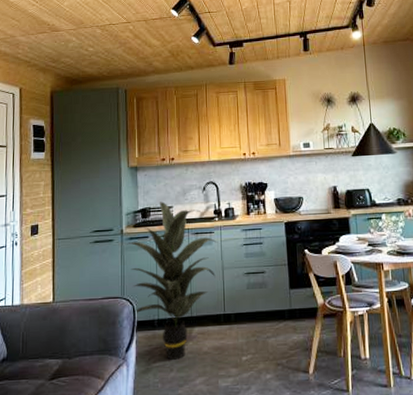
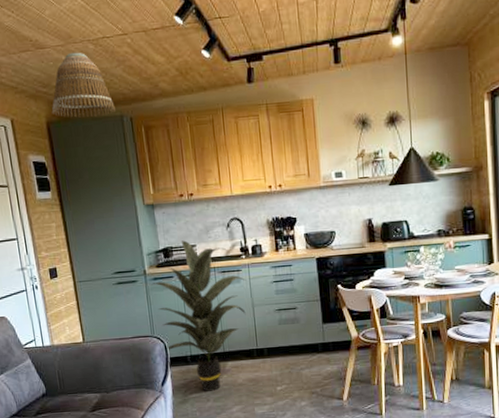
lamp shade: none [58,35,114,89] -> present [52,52,117,118]

